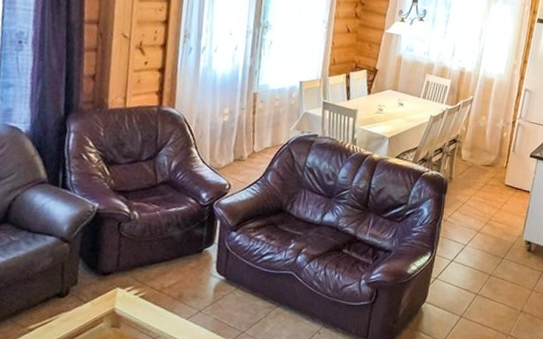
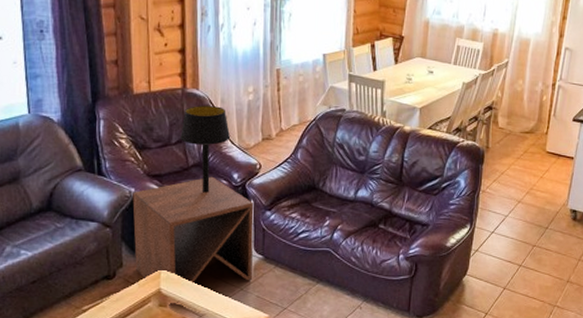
side table: none [90,194,220,328] -> present [132,176,254,307]
table lamp: none [151,124,203,211] -> present [180,106,231,193]

